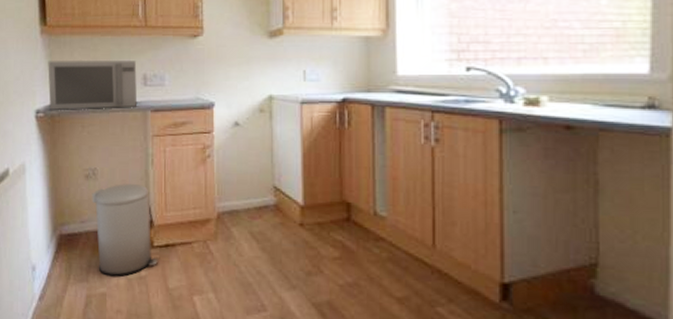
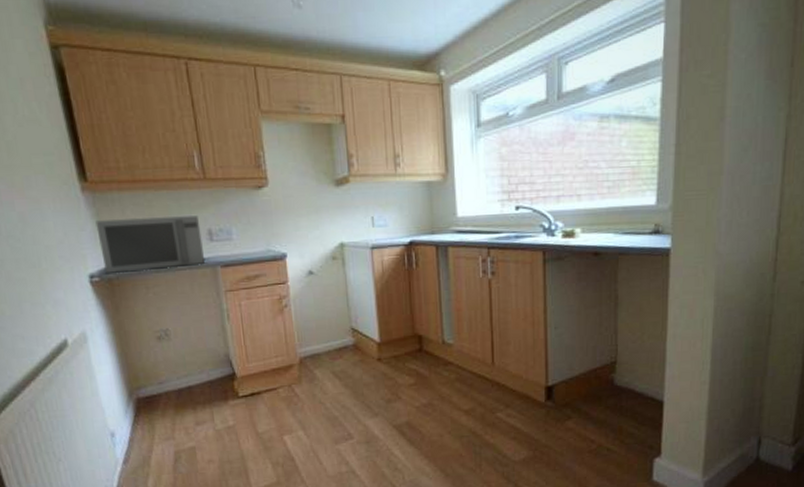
pedal bin: present [92,184,160,277] -> none [167,340,247,431]

